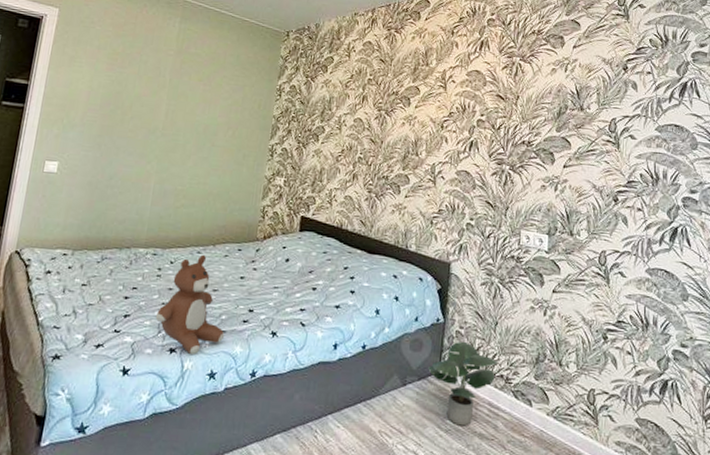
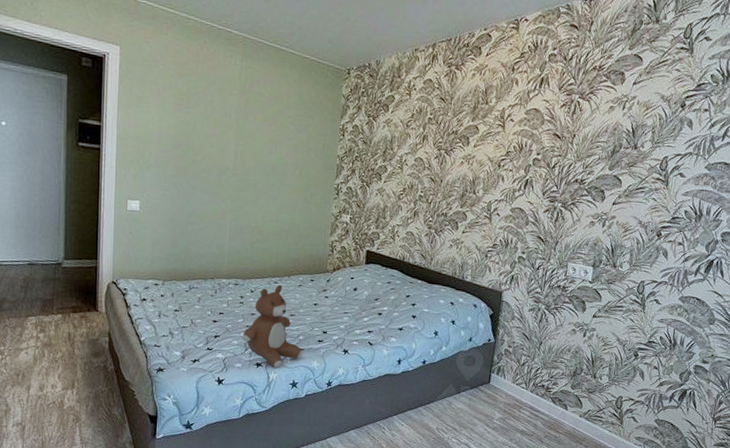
potted plant: present [428,341,499,426] -> none [479,357,541,425]

